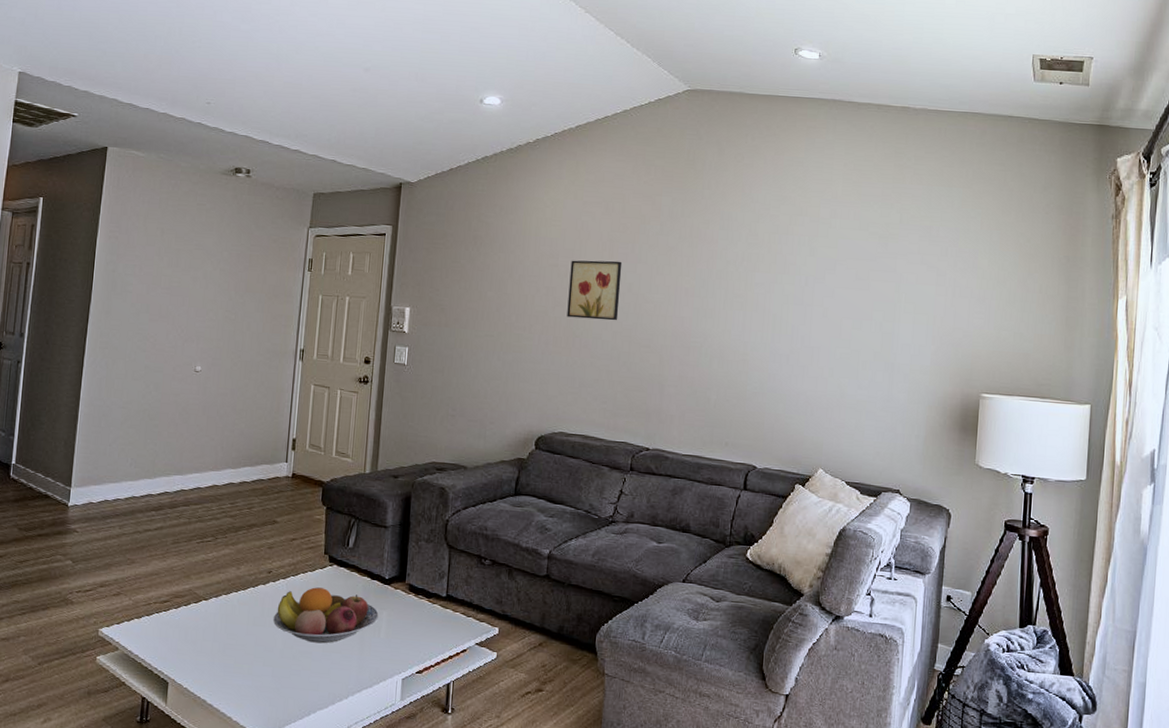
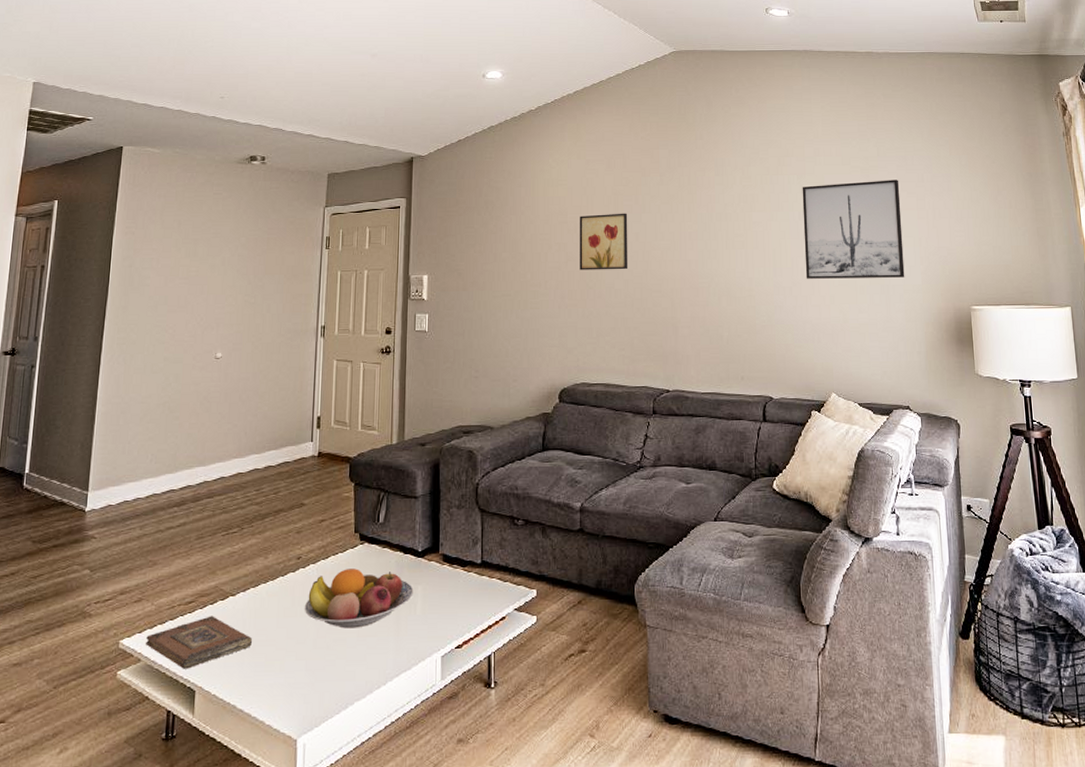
book: none [122,616,223,662] -> present [145,616,253,669]
wall art: none [805,249,920,357] -> present [802,180,905,279]

